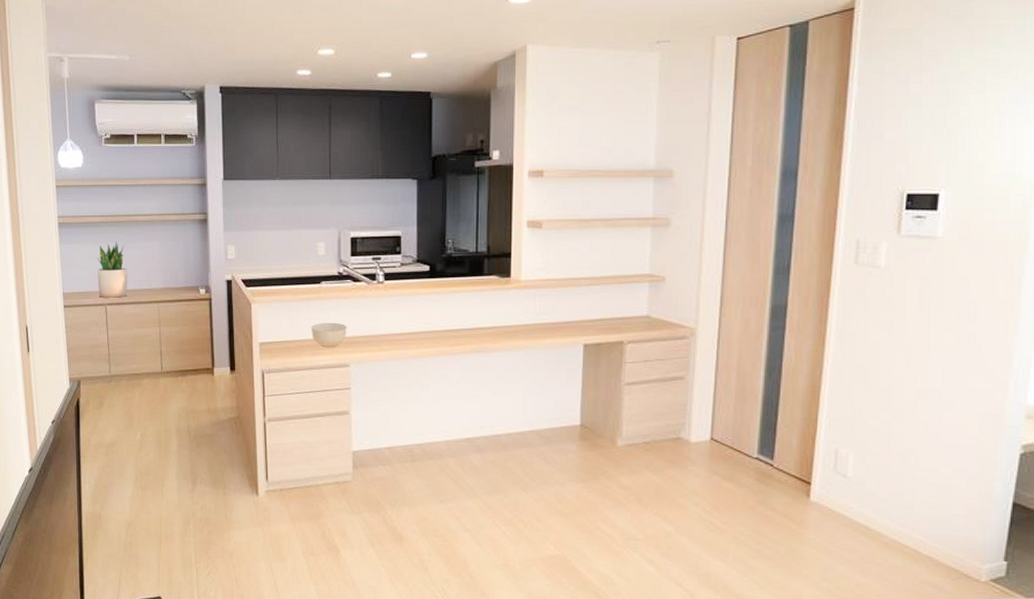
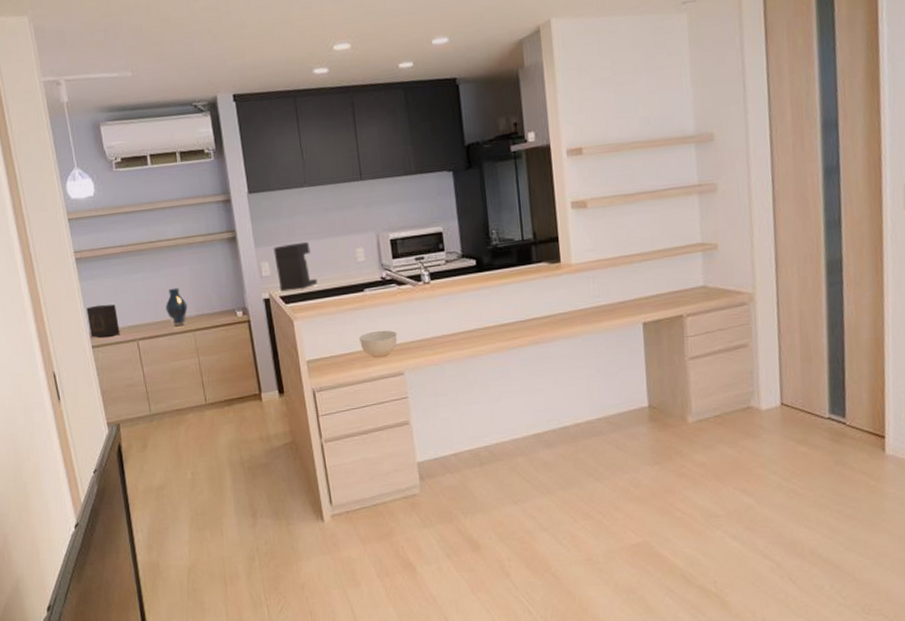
decorative box: none [63,268,91,300] -> present [86,304,120,338]
planter: present [96,241,127,299] -> none [121,271,159,334]
vase: none [135,260,155,297] -> present [165,287,188,327]
coffee maker: none [240,230,278,276] -> present [273,241,318,292]

